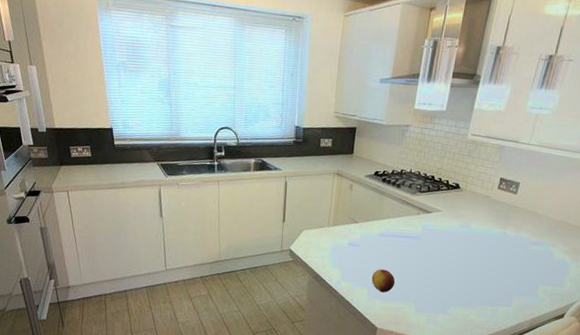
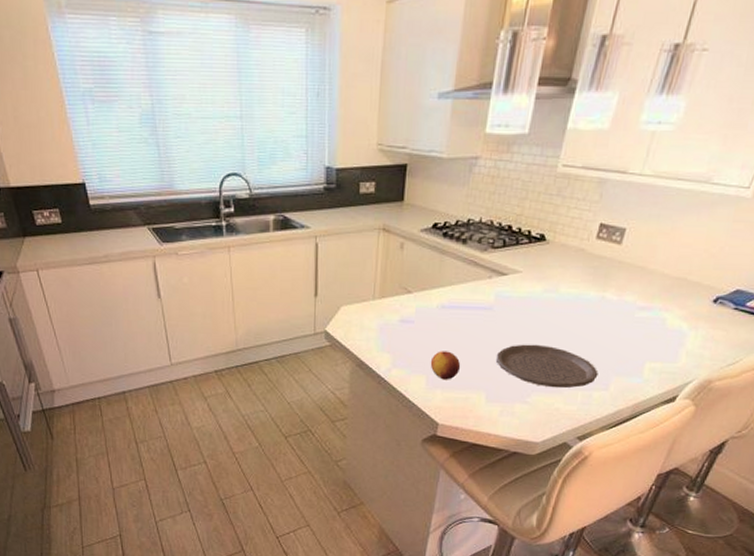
plate: none [422,266,503,303] -> present [495,344,598,389]

